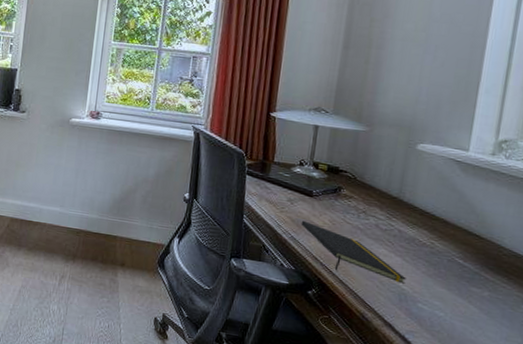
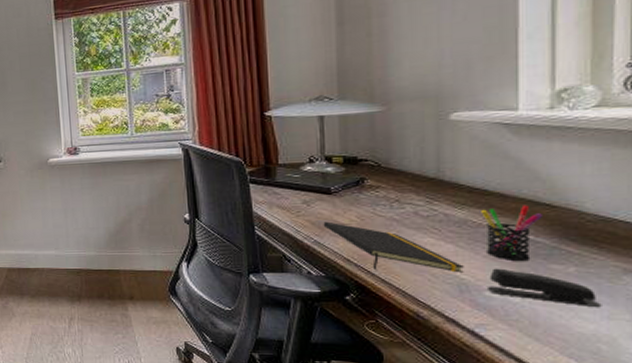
stapler: none [421,283,503,330] -> present [488,268,602,308]
pen holder: none [426,231,472,281] -> present [481,205,542,261]

